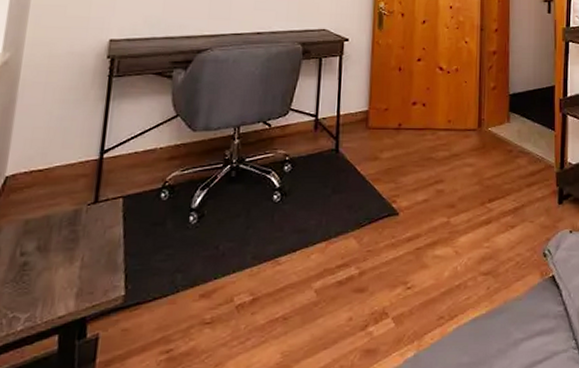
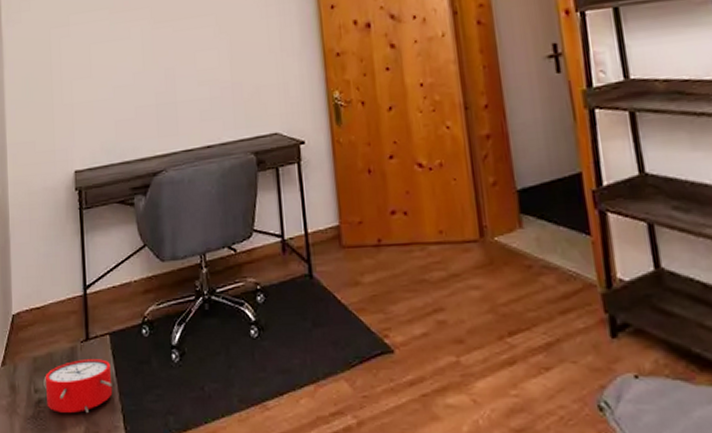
alarm clock: none [33,221,119,275] -> present [43,359,113,413]

